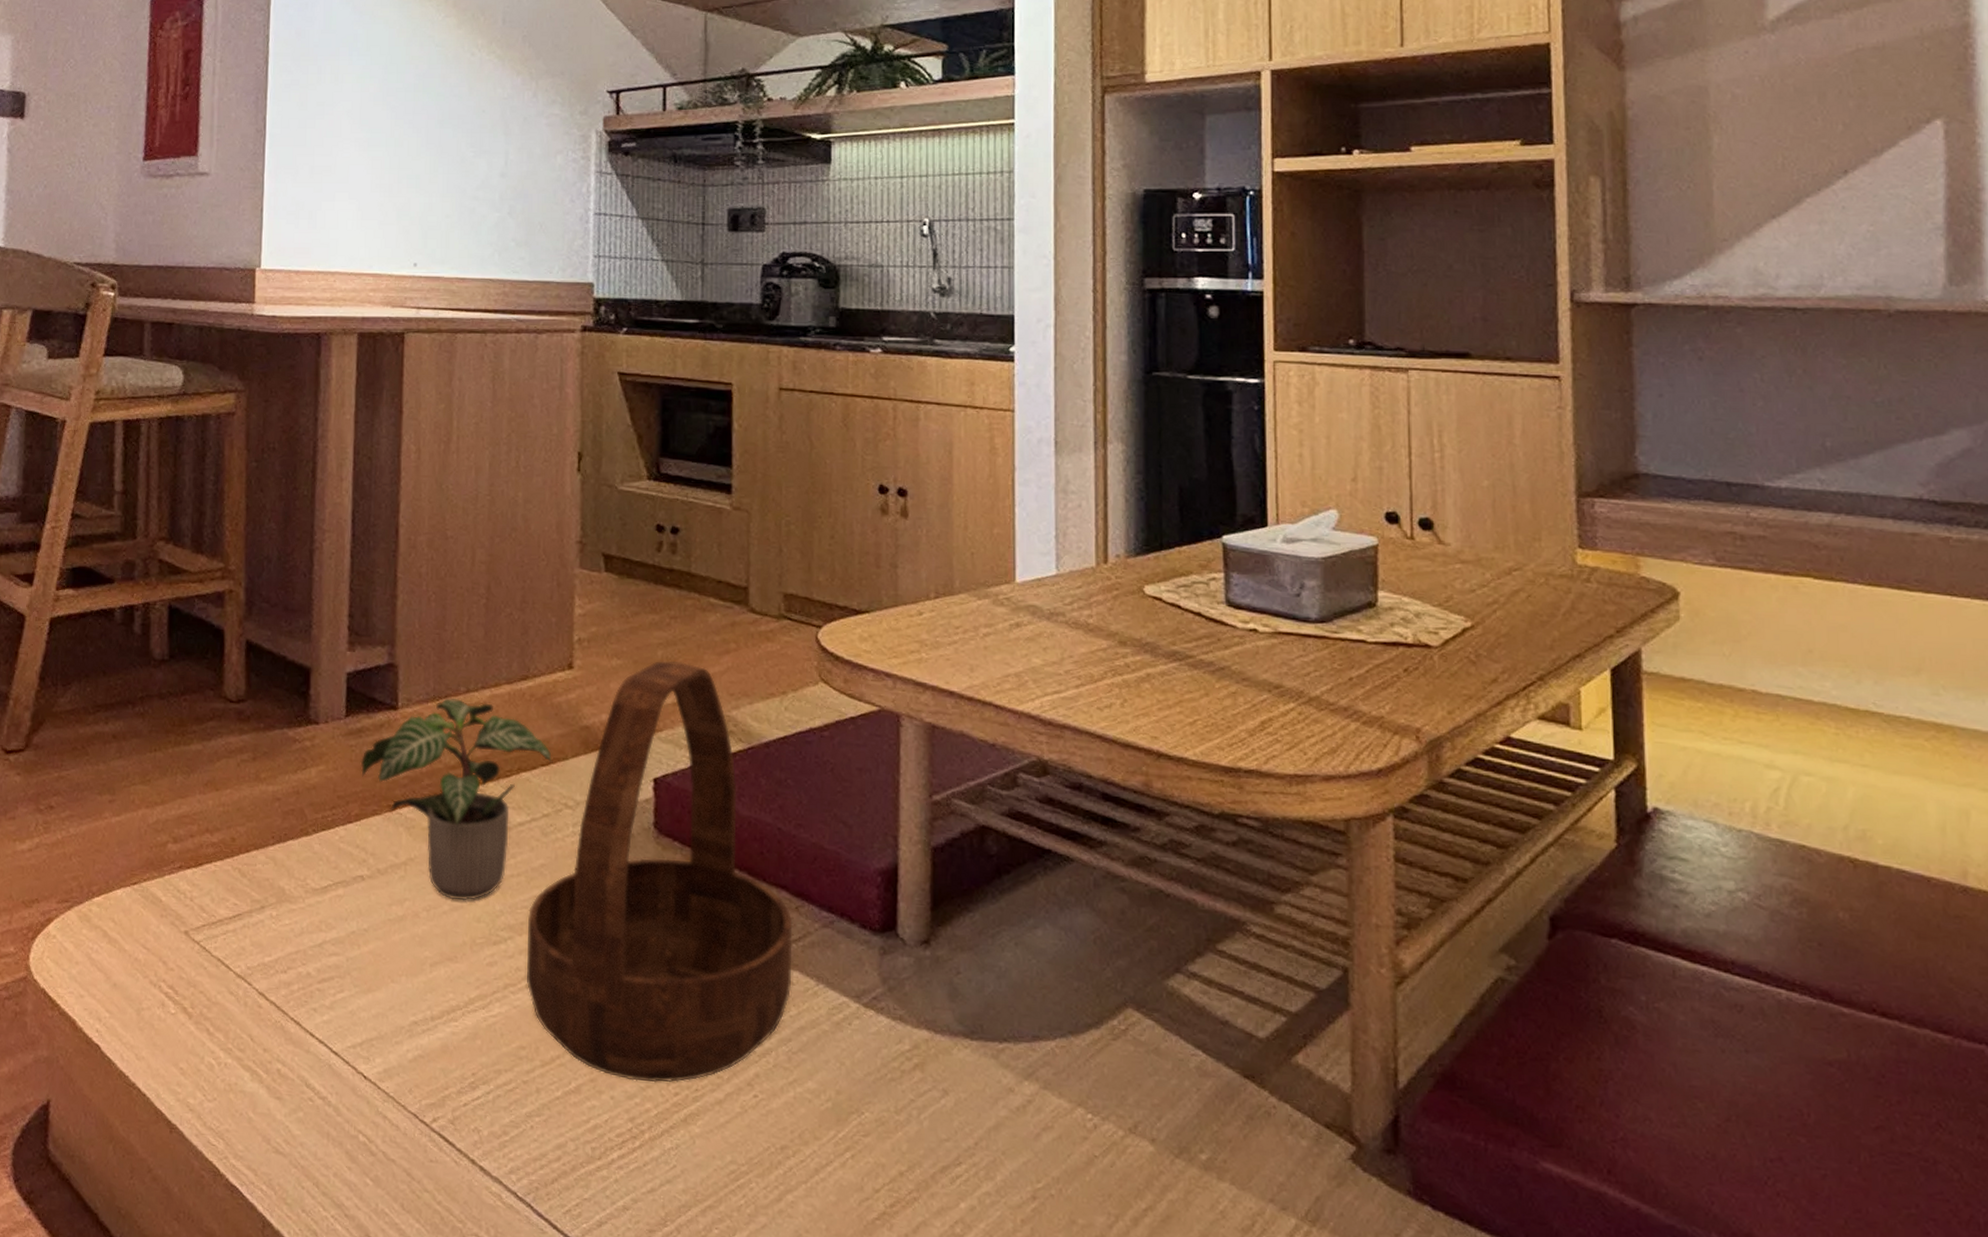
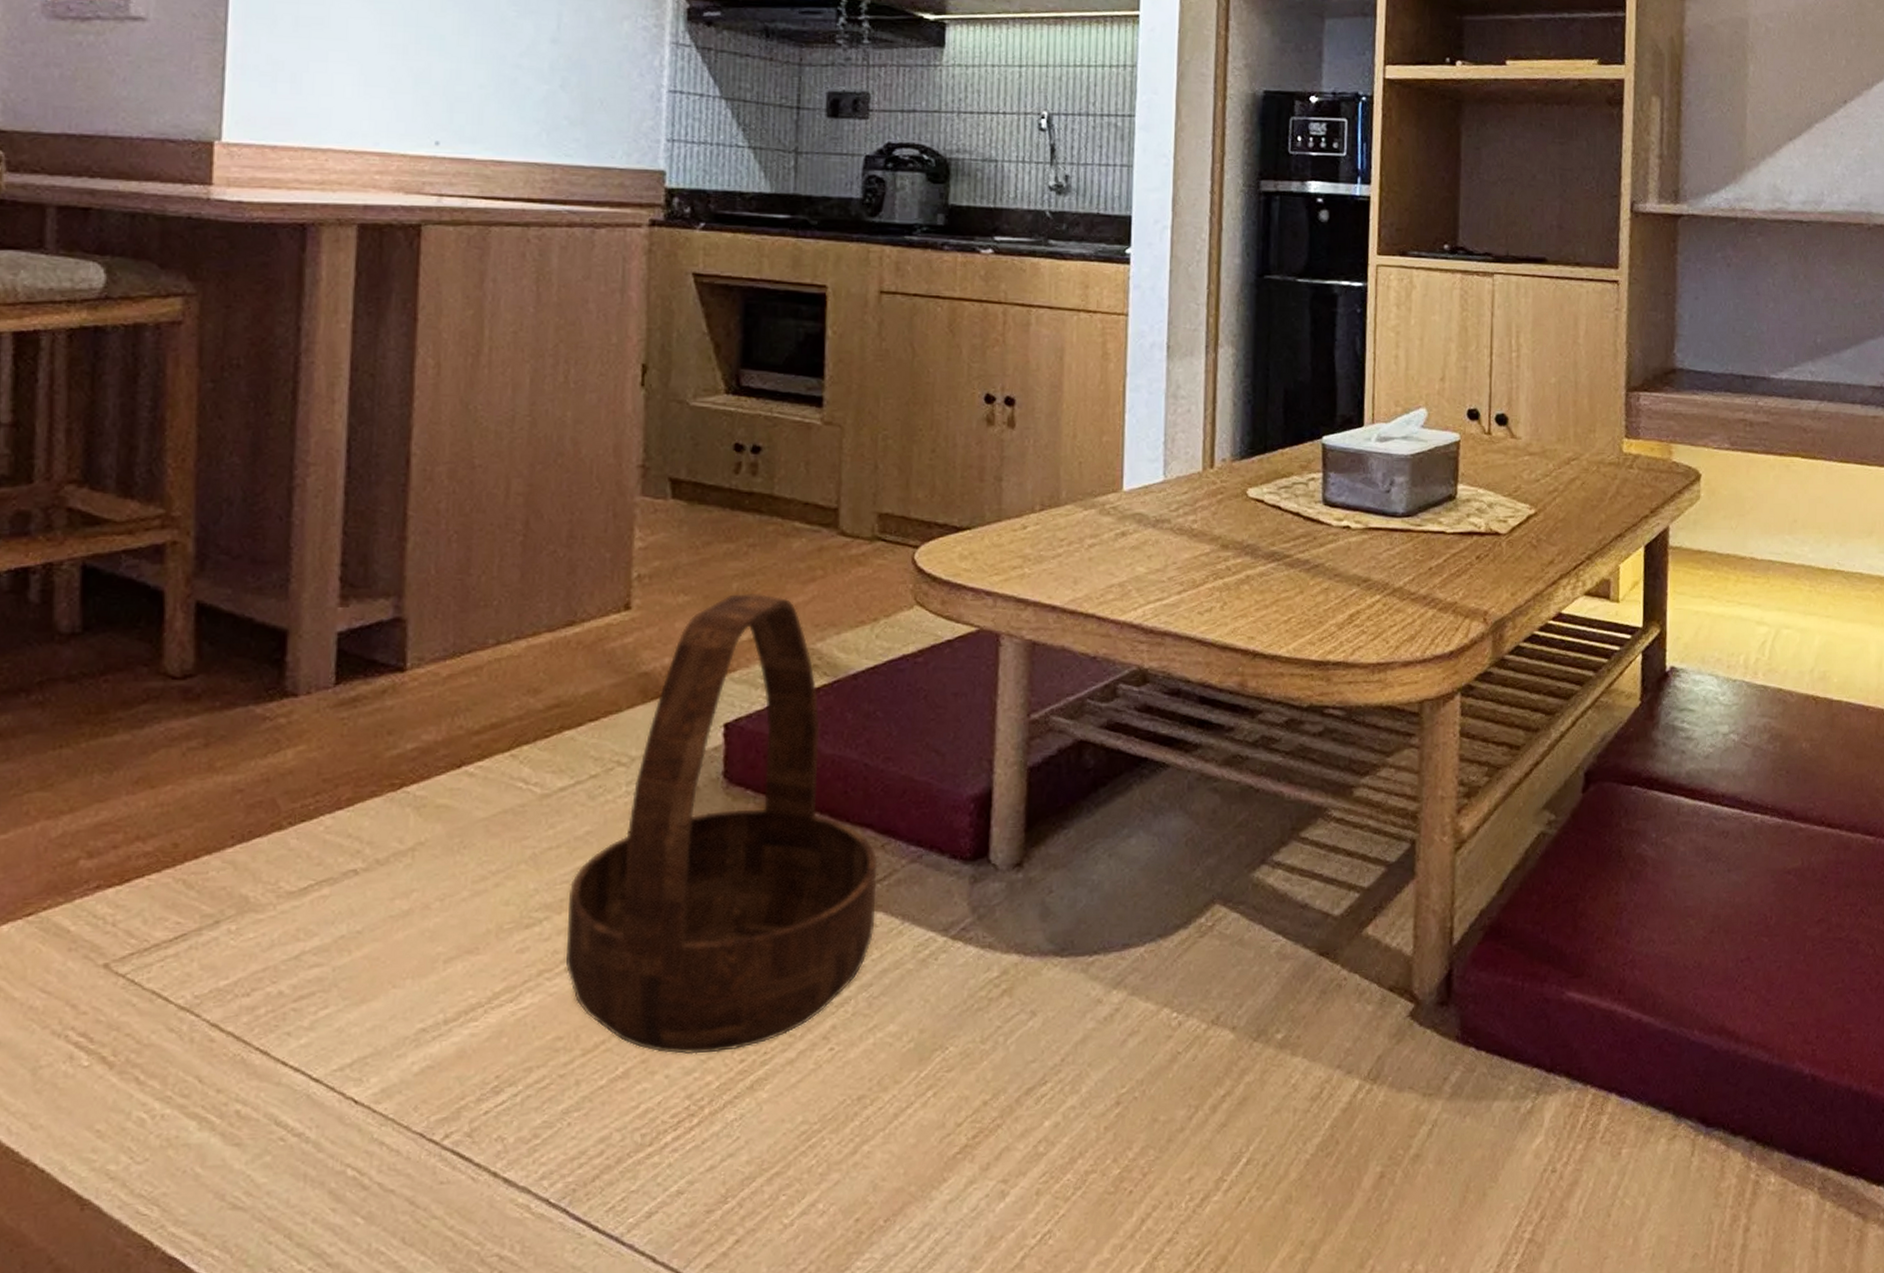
potted plant: present [360,698,553,901] -> none [354,653,604,884]

